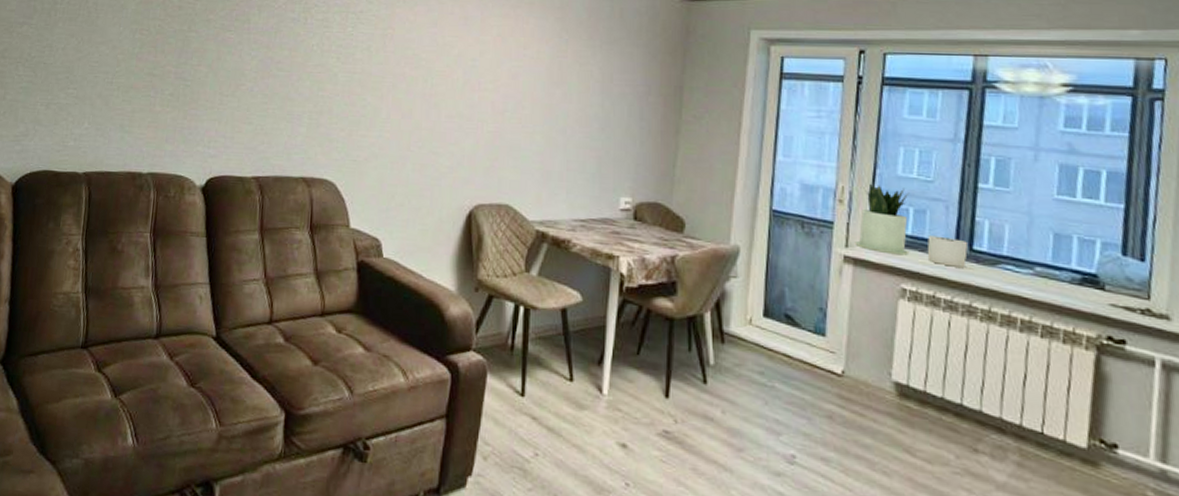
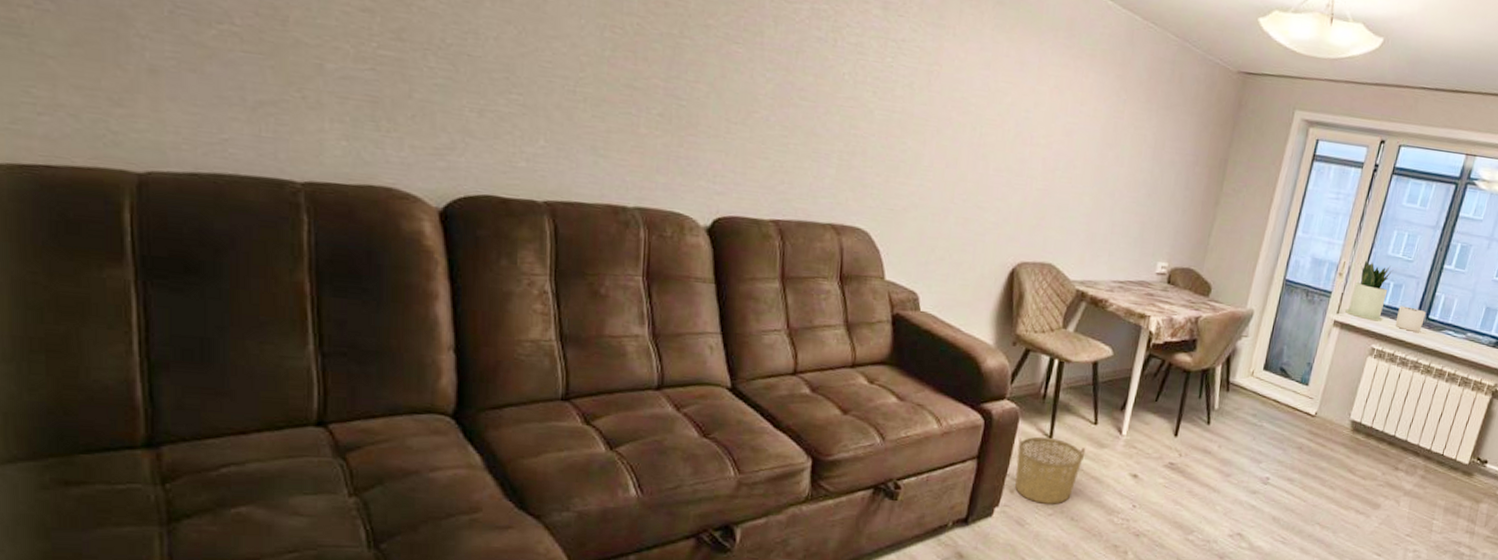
basket: none [487,393,563,477] -> present [1015,436,1086,504]

